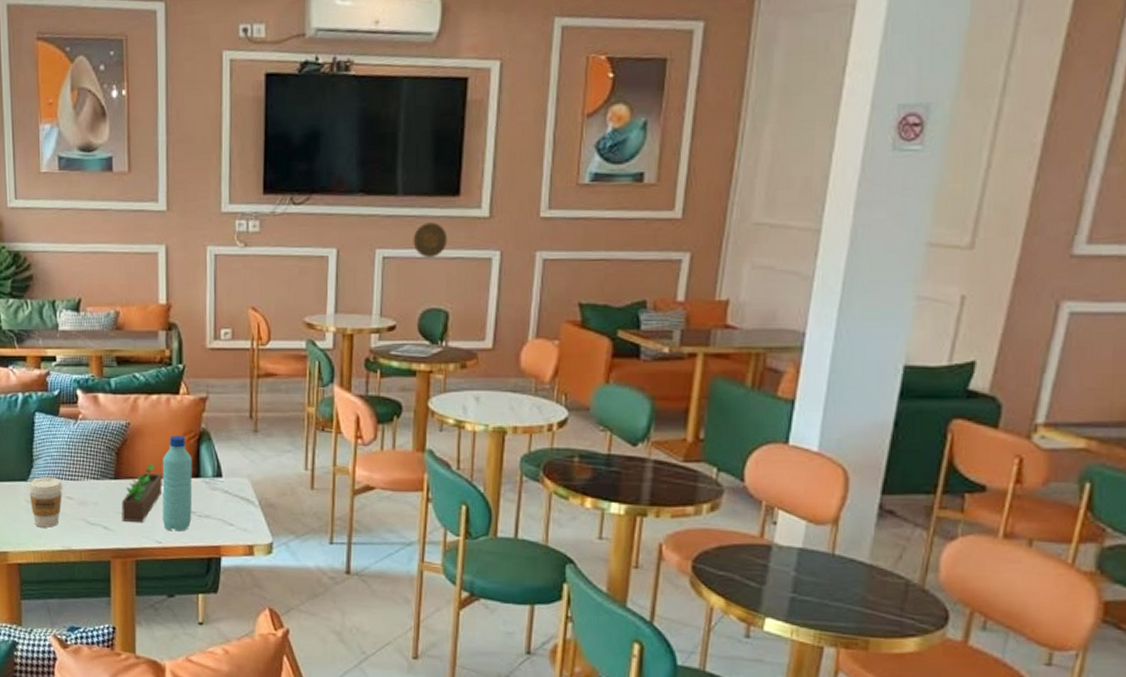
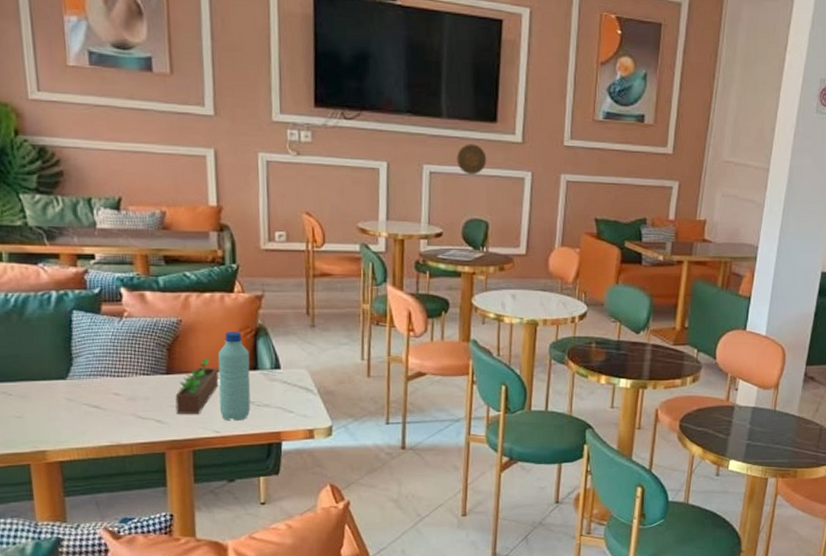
coffee cup: present [28,477,63,528] -> none [67,375,109,424]

